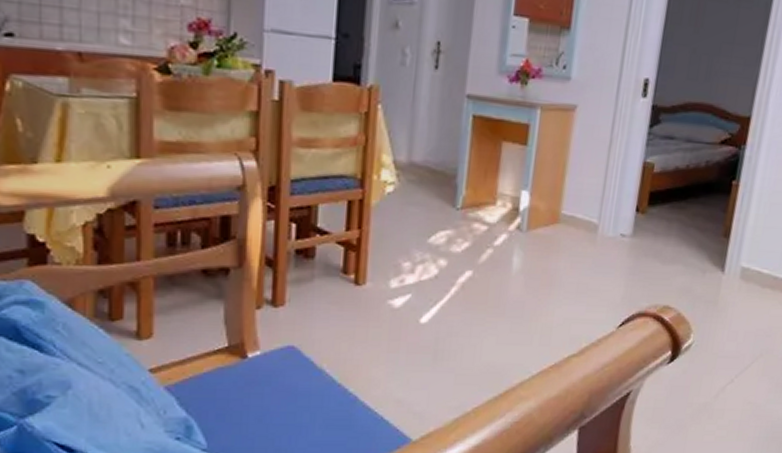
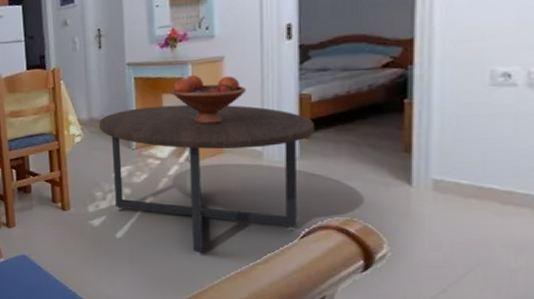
coffee table: none [419,155,653,346] -> present [98,104,315,255]
fruit bowl: none [514,123,593,187] -> present [172,75,246,125]

